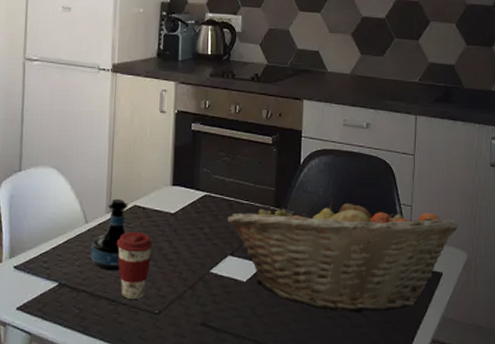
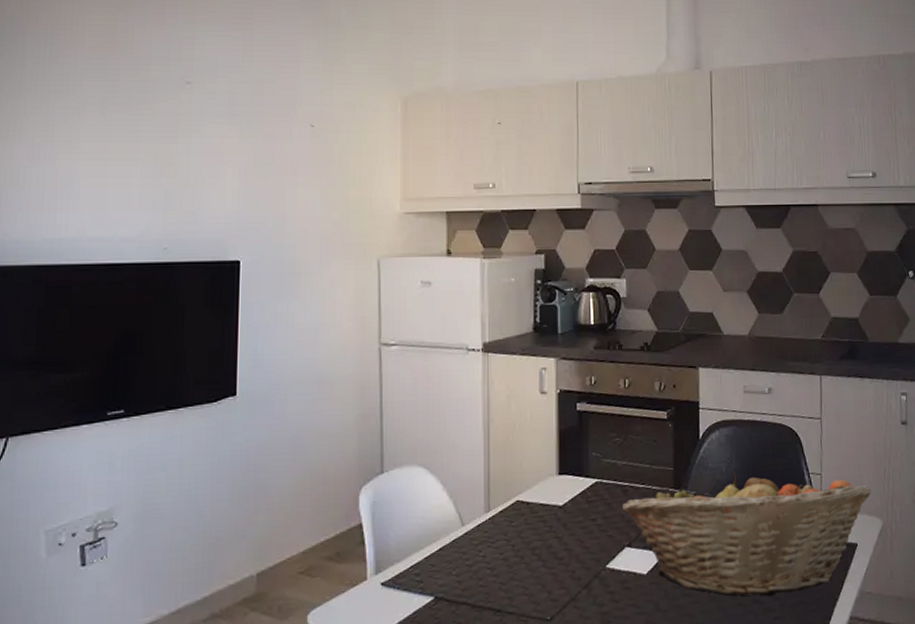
tequila bottle: present [91,198,128,271] -> none [470,494,510,577]
coffee cup: present [116,231,153,299] -> none [499,529,540,607]

